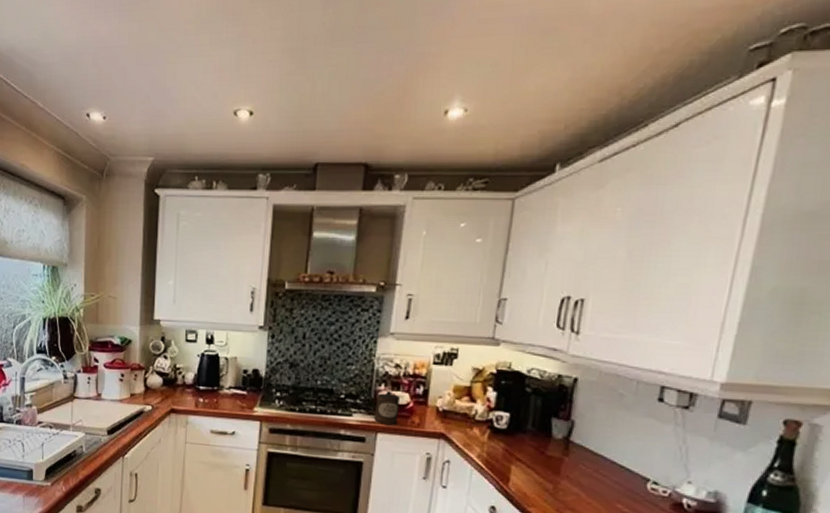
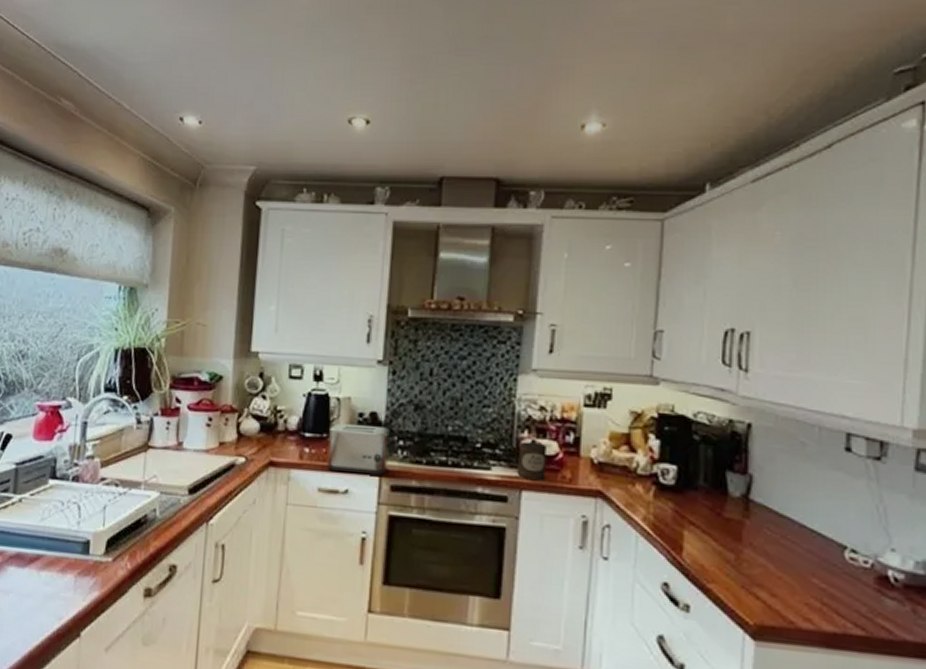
toaster: none [218,378,273,421] -> present [327,423,394,476]

